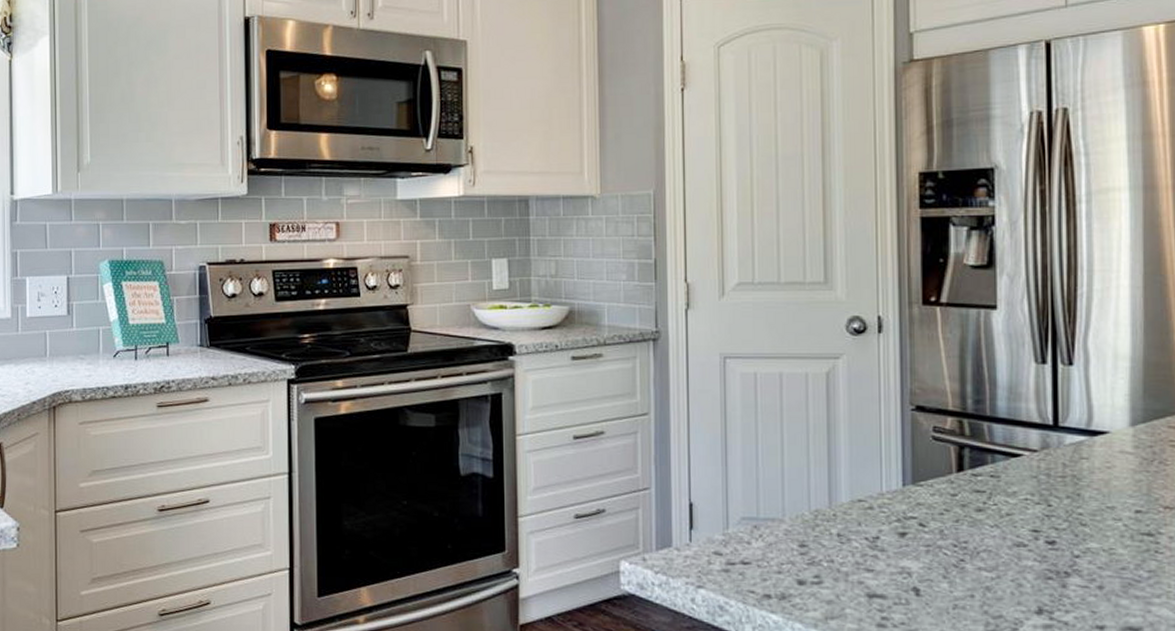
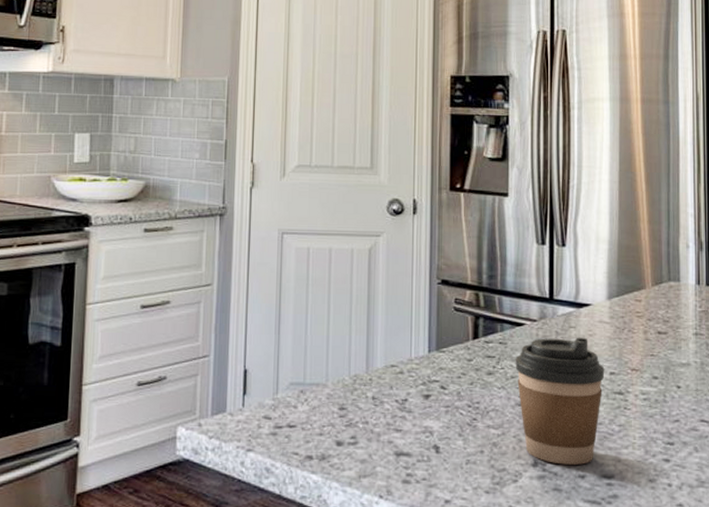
coffee cup: none [1011,470,1128,614] -> present [515,337,605,465]

